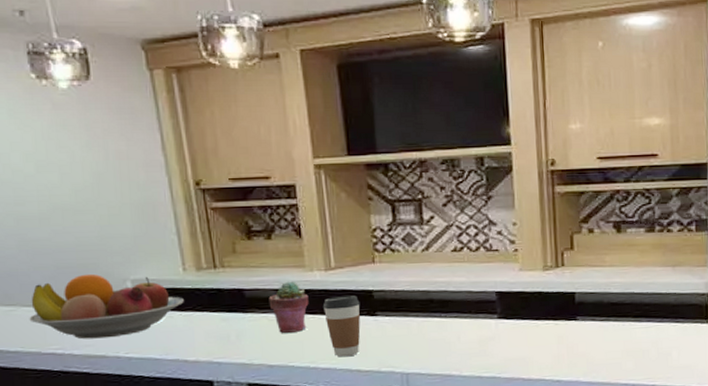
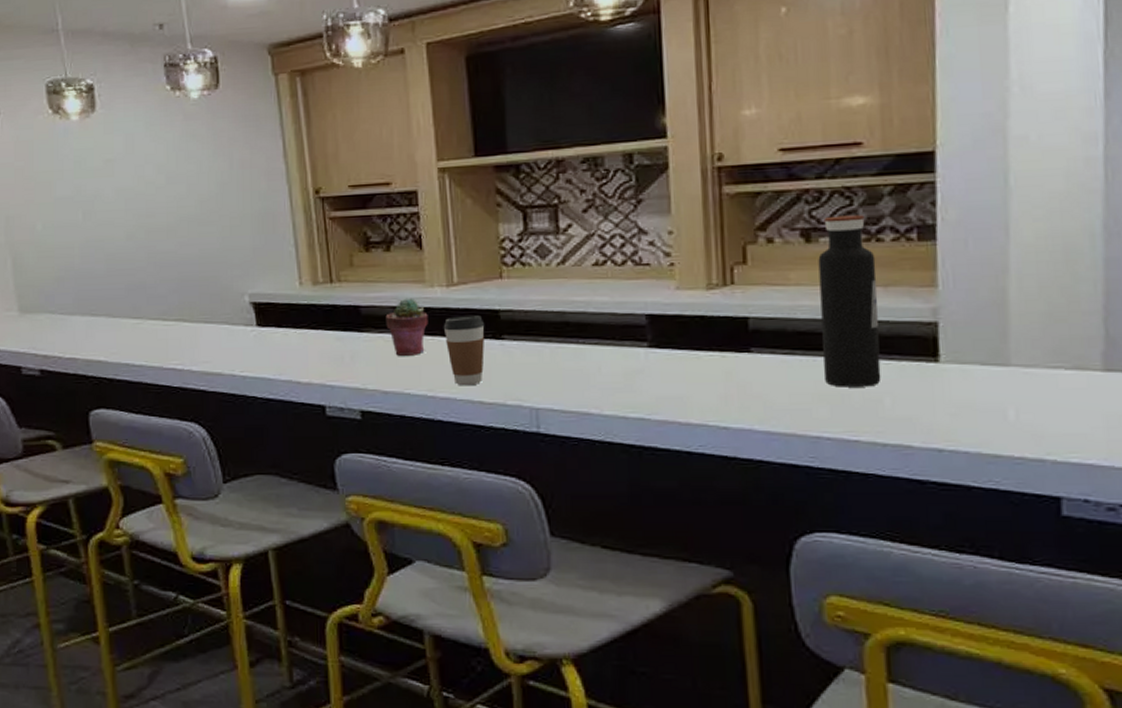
fruit bowl: present [29,273,184,339] -> none [154,287,299,355]
water bottle: none [626,211,670,345] -> present [818,215,881,387]

